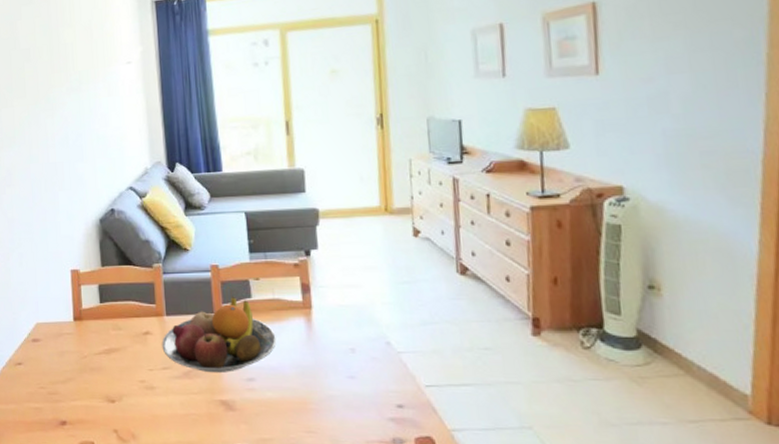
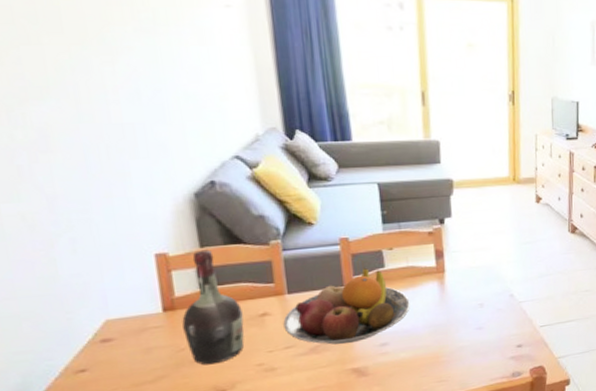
cognac bottle: none [86,269,131,375] -> present [182,249,245,365]

